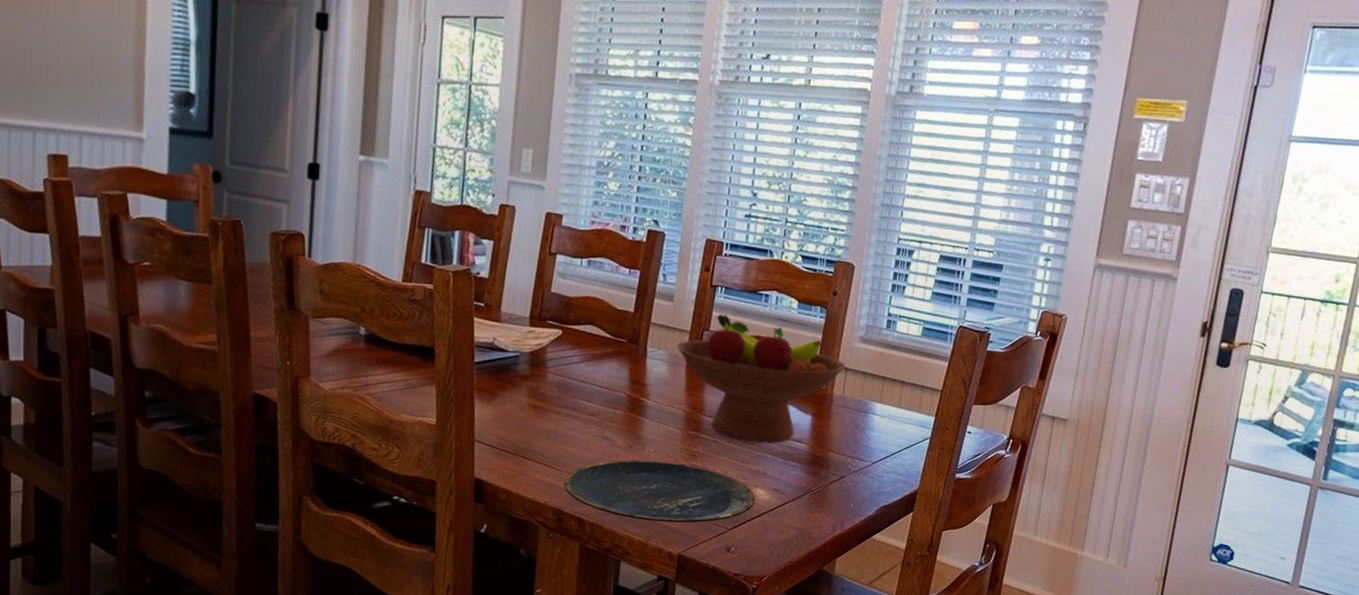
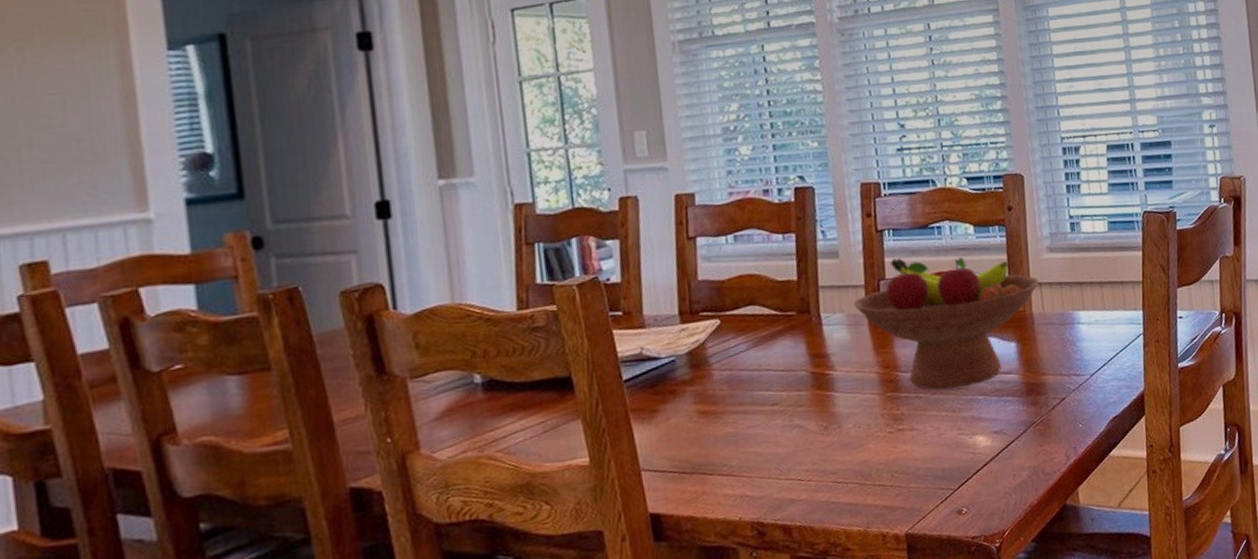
plate: present [563,459,756,523] -> none [757,429,977,510]

